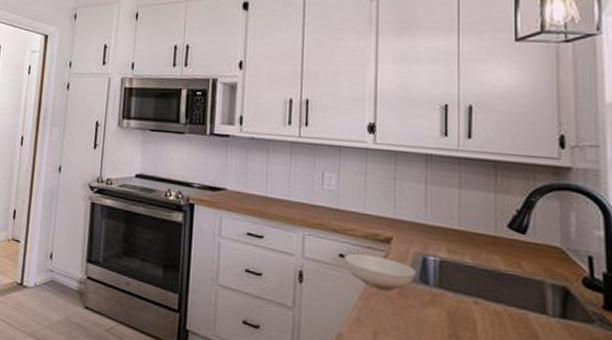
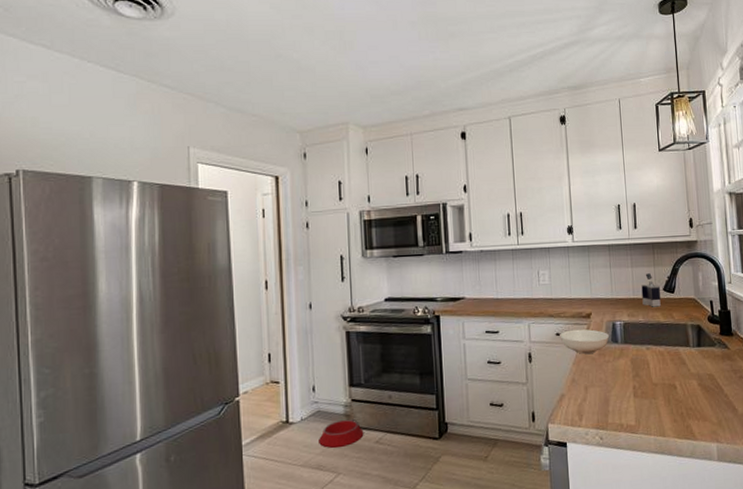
pet bowl: none [48,295,95,326] -> present [319,419,364,448]
perfume bottle: none [472,199,502,249] -> present [641,272,661,307]

